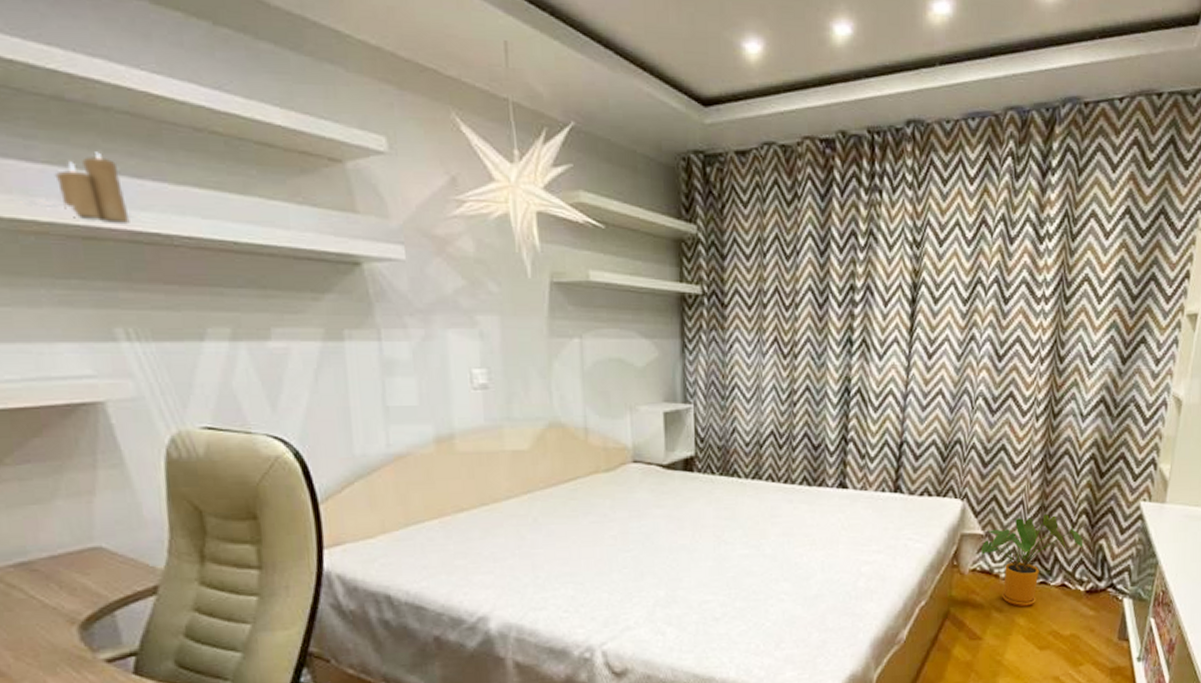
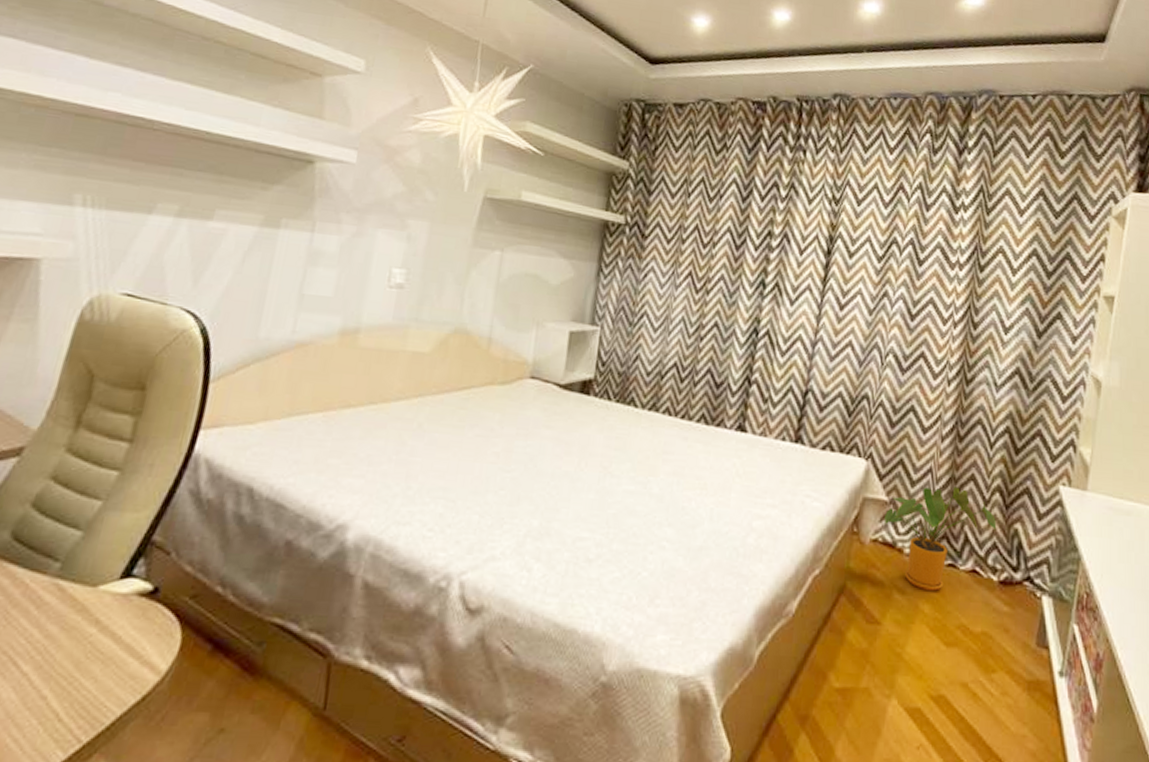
candle: present [54,152,130,225] -> none [69,47,127,108]

